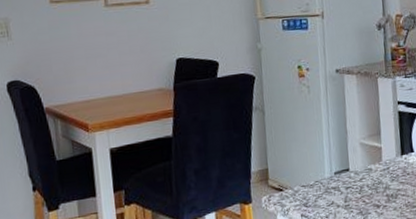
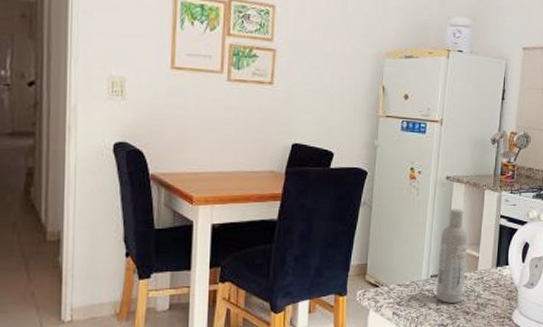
bottle: none [338,100,371,199] -> present [435,209,469,303]

